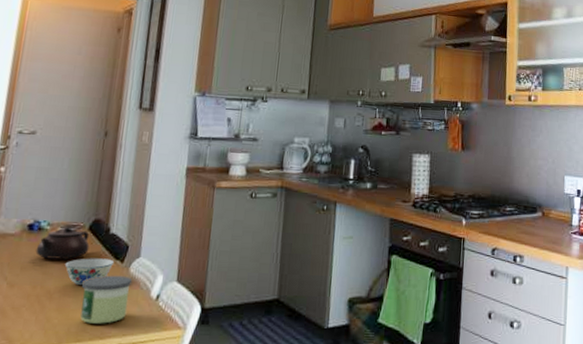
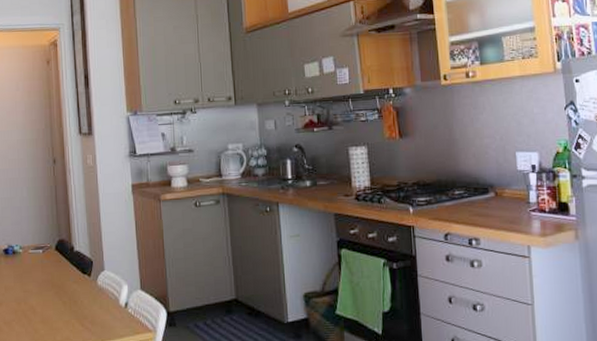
teapot: present [35,227,90,260] -> none [14,249,59,278]
bowl: present [64,258,115,286] -> none [41,274,83,300]
candle: present [80,275,133,324] -> none [59,288,102,332]

